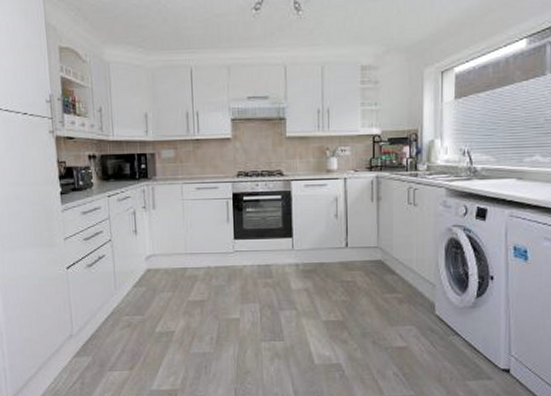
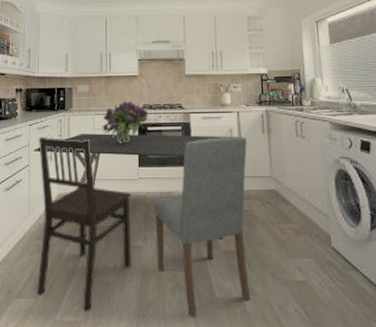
dining table: none [114,204,345,310] -> present [33,133,239,239]
dining chair: none [120,209,227,382] -> present [37,137,131,313]
bouquet: none [191,168,244,216] -> present [102,101,149,145]
dining chair: none [250,206,353,383] -> present [153,137,251,318]

